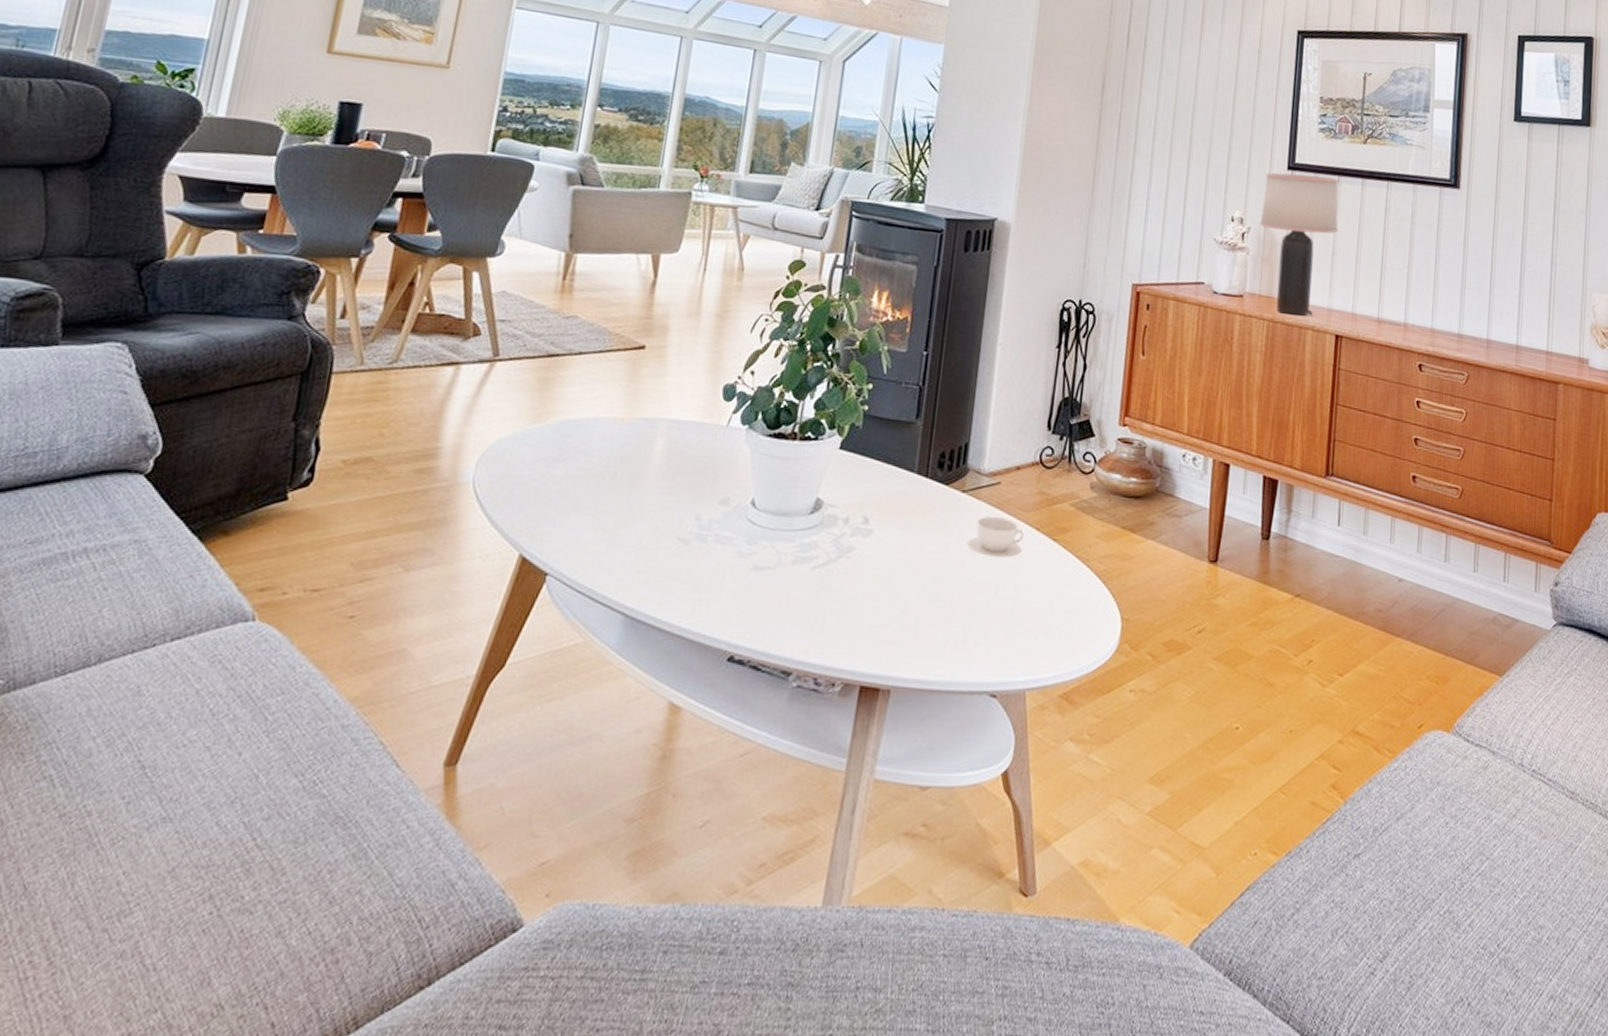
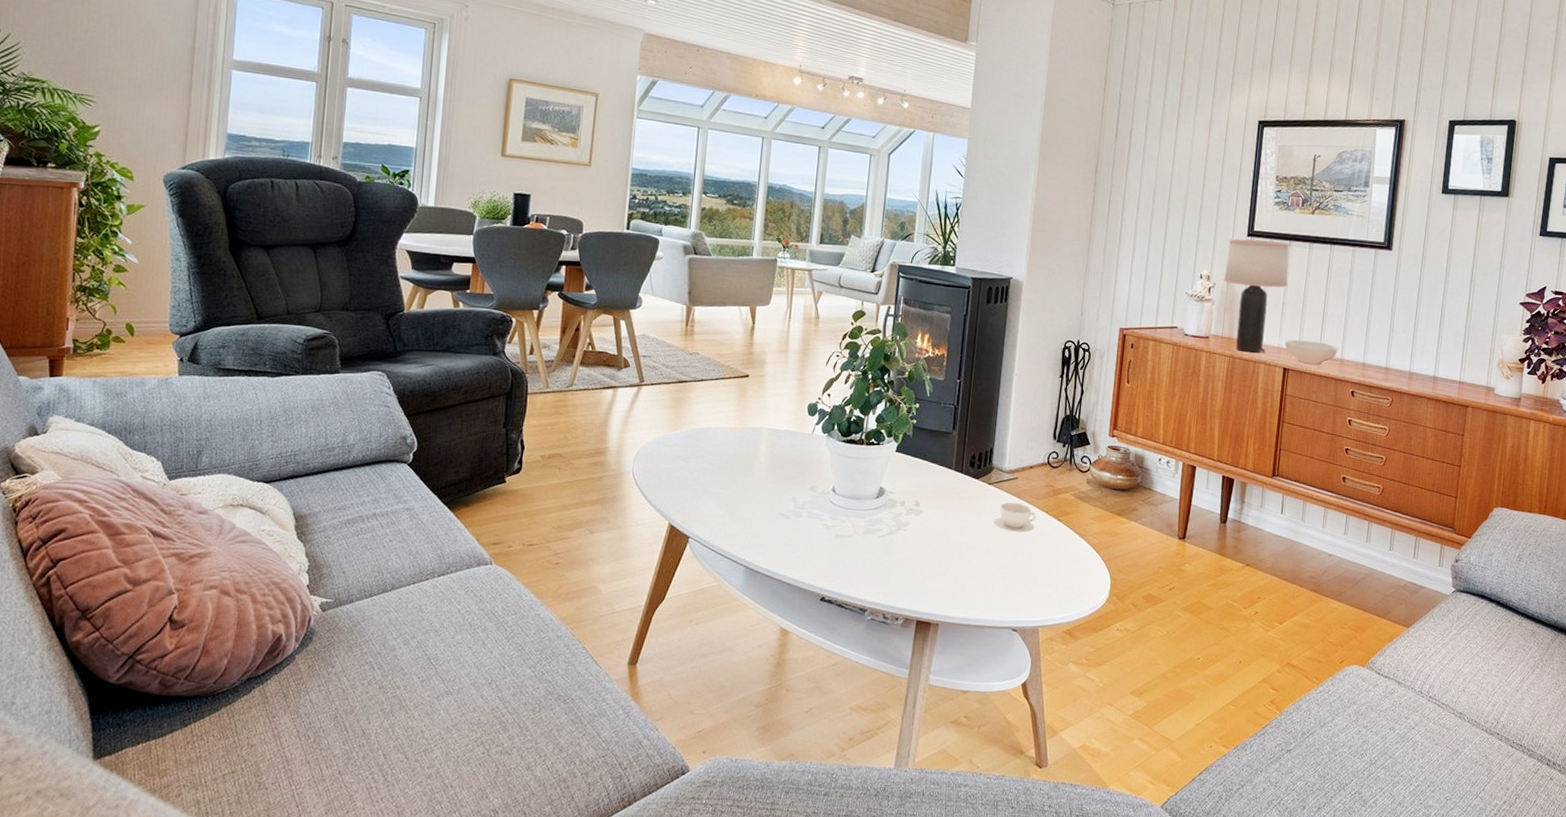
bowl: none [1336,299,1402,330] -> present [1285,339,1339,364]

